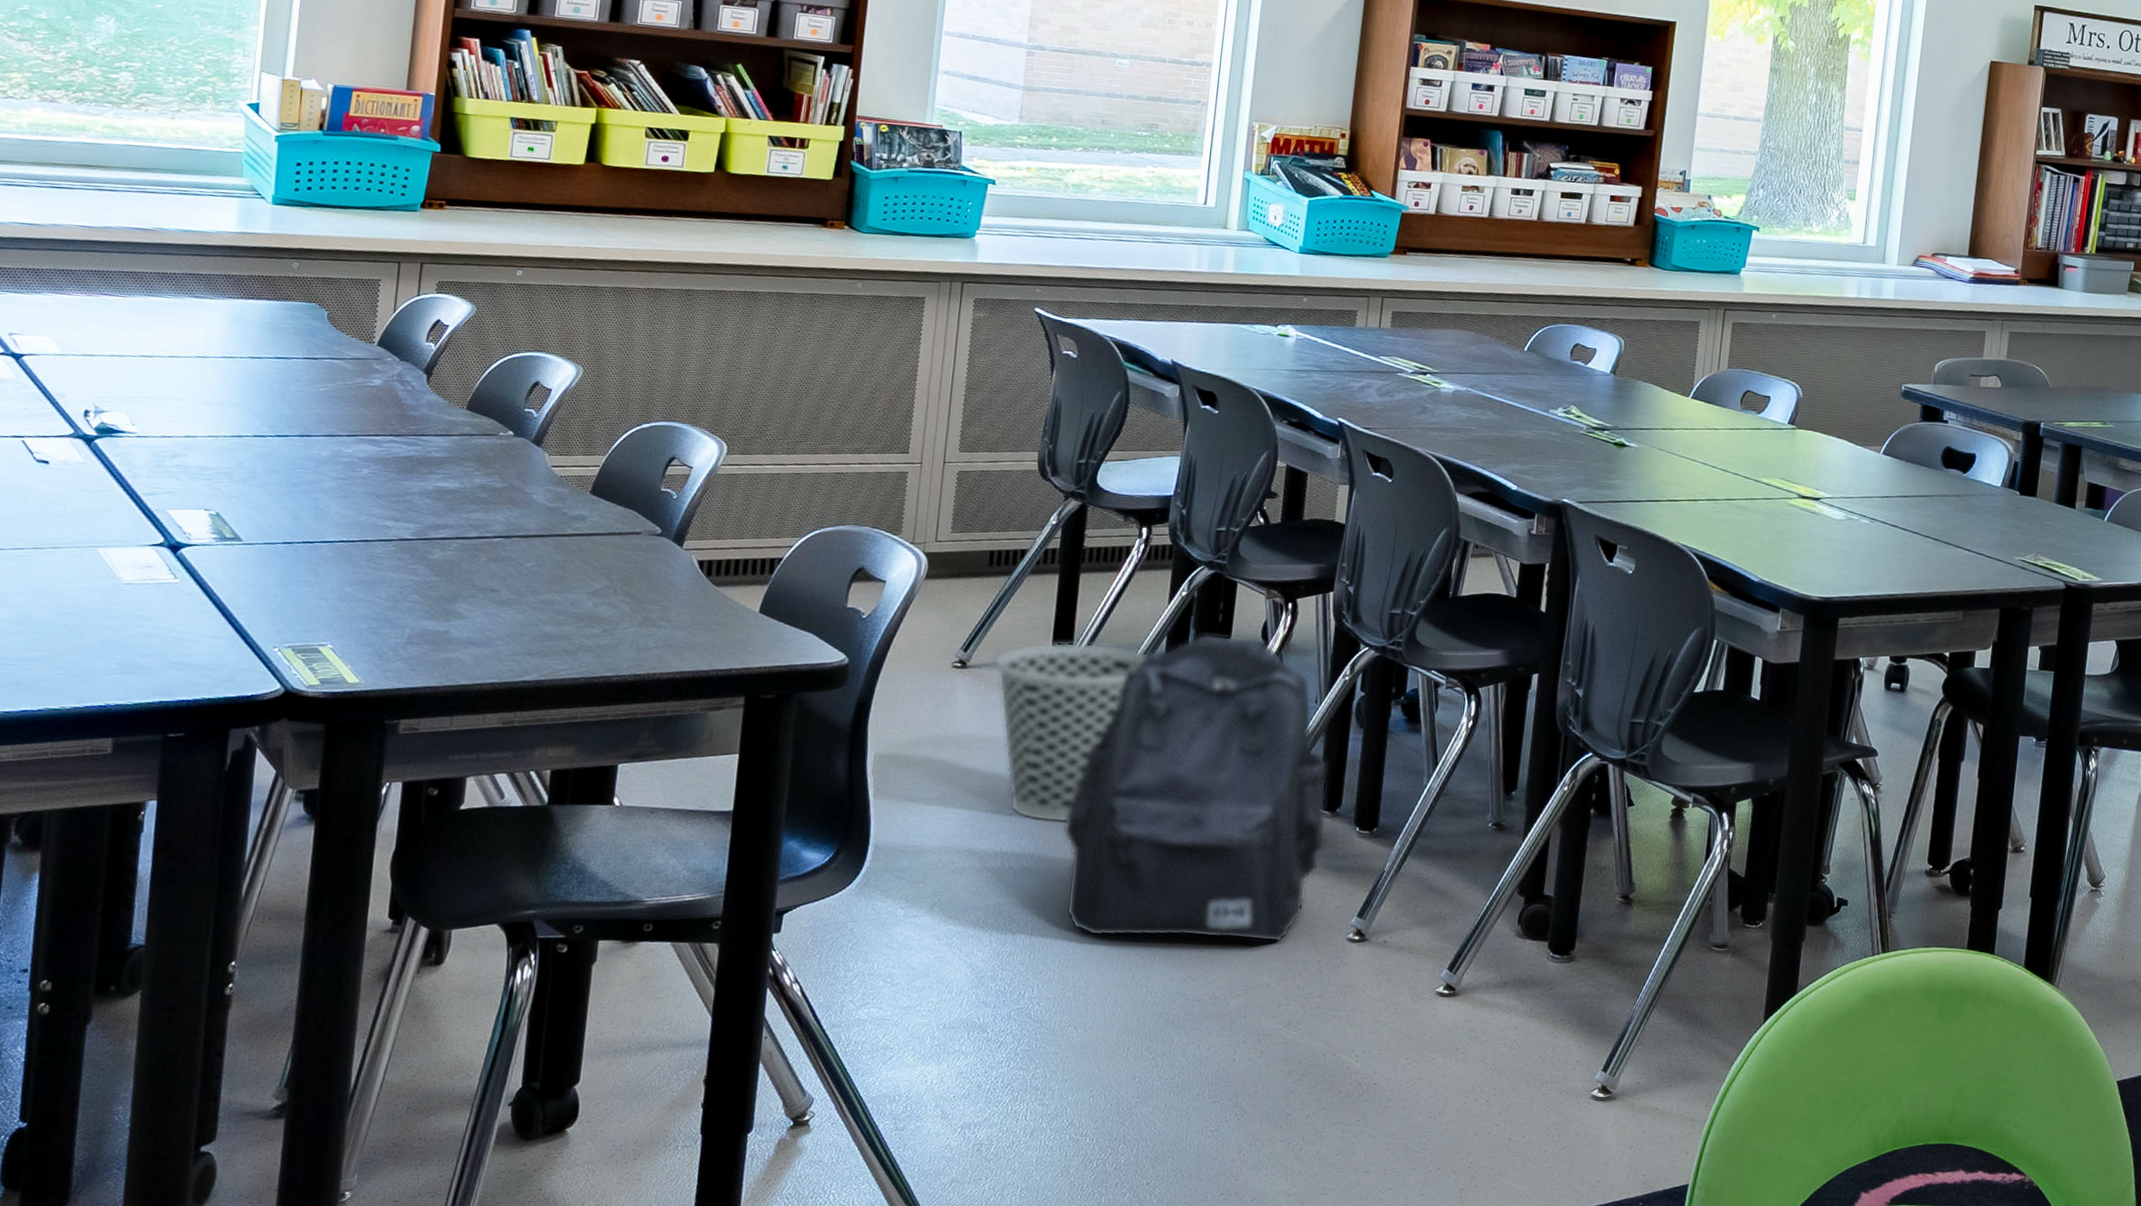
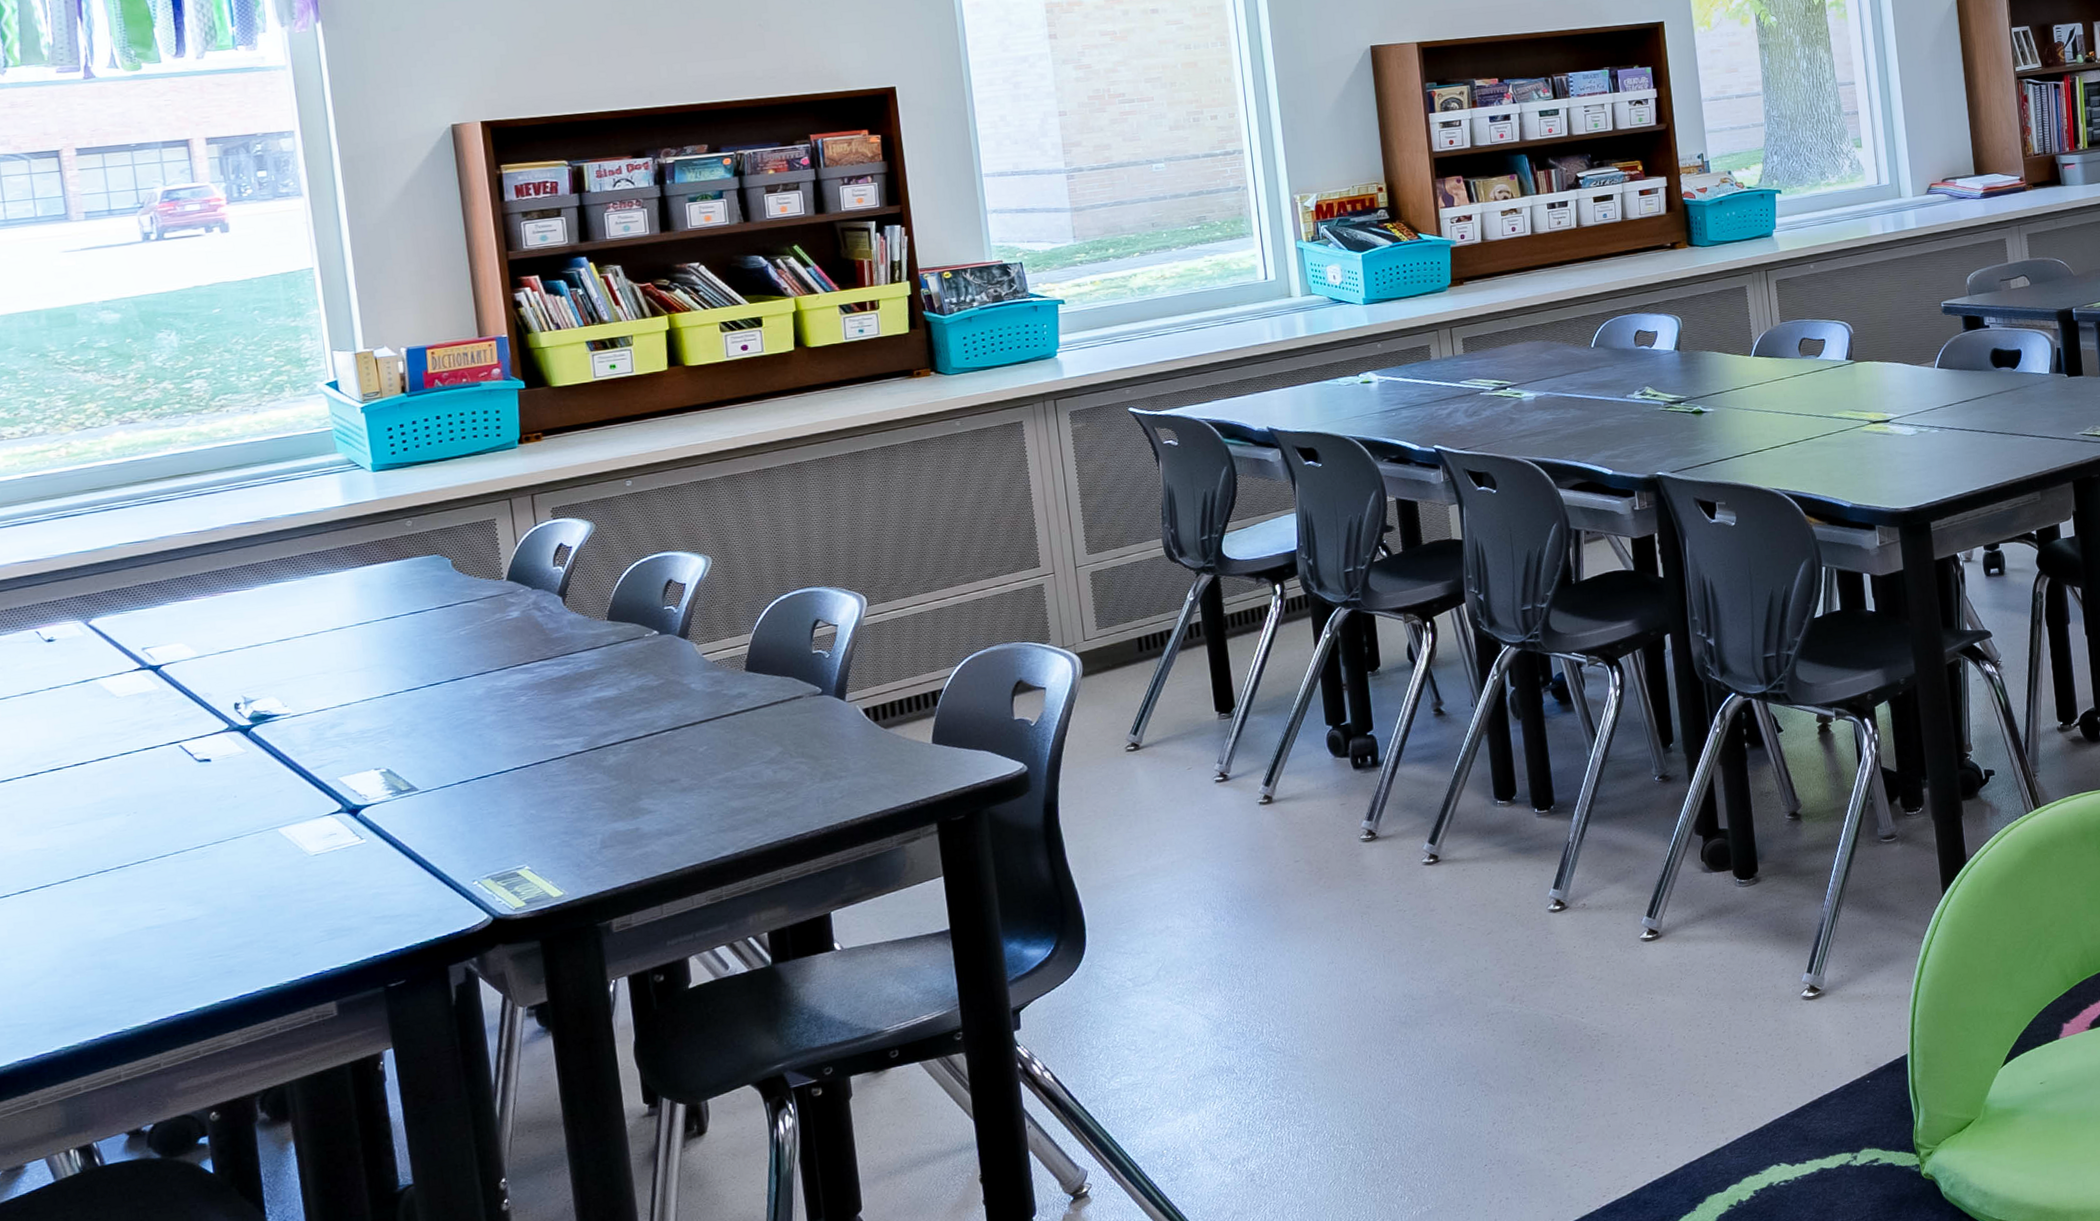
wastebasket: present [994,642,1147,824] -> none [1164,696,1306,873]
backpack: present [1062,633,1328,943] -> none [1262,661,1510,964]

